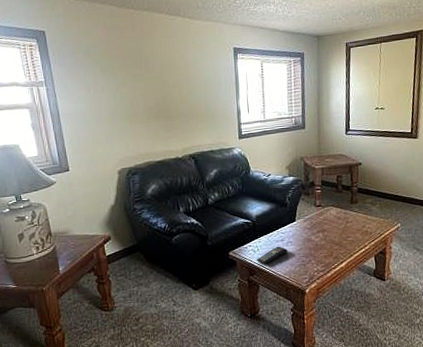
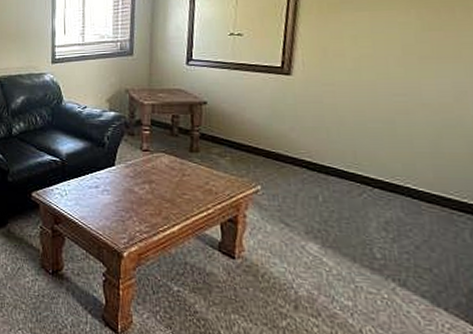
remote control: present [256,246,288,265] -> none [63,193,103,214]

